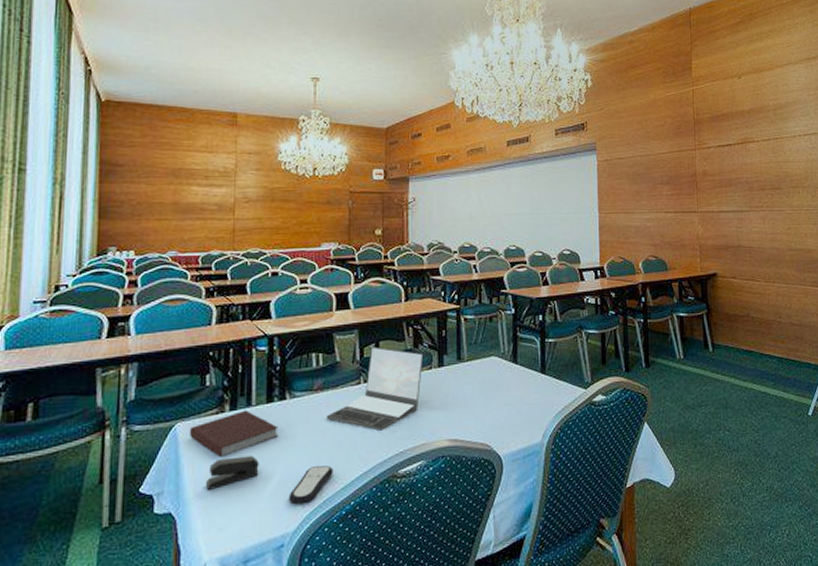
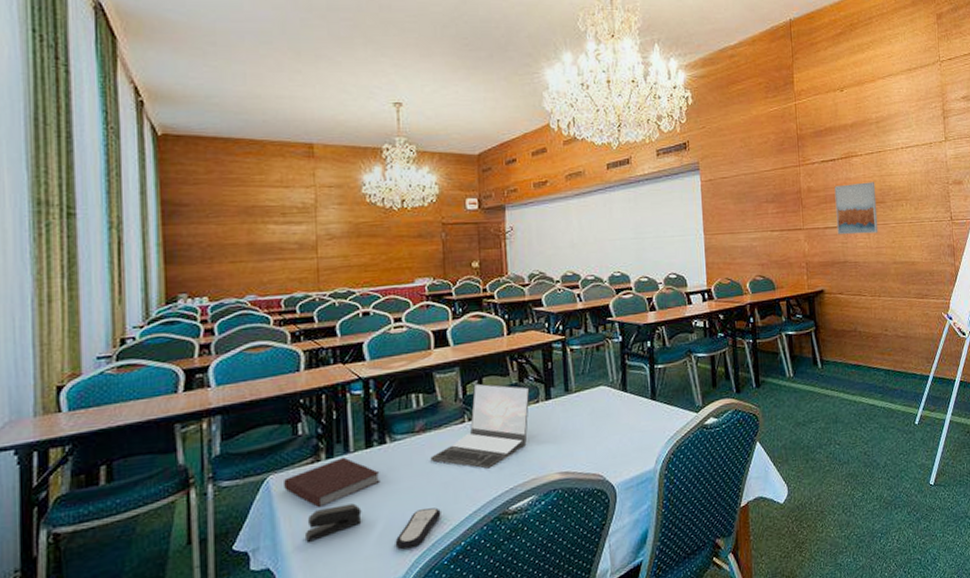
wall art: none [730,168,774,220] -> present [834,182,879,235]

